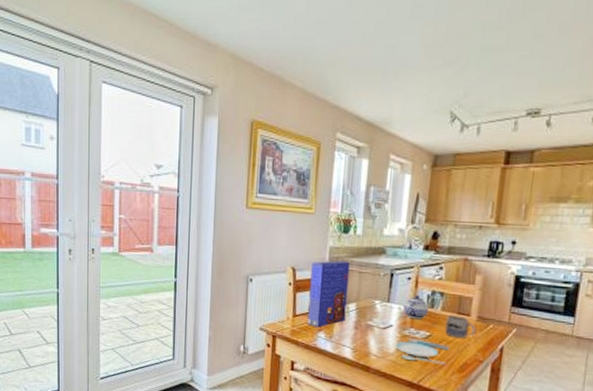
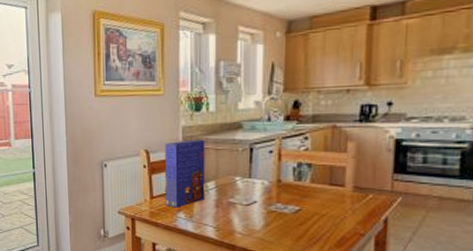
plate: present [396,338,449,365] -> none [262,213,323,240]
teapot: present [404,295,429,320] -> none [268,169,296,194]
mug: present [445,315,477,338] -> none [317,187,354,210]

